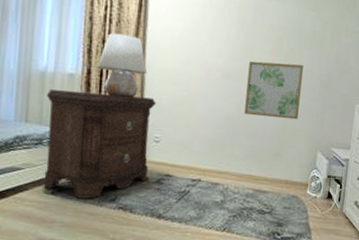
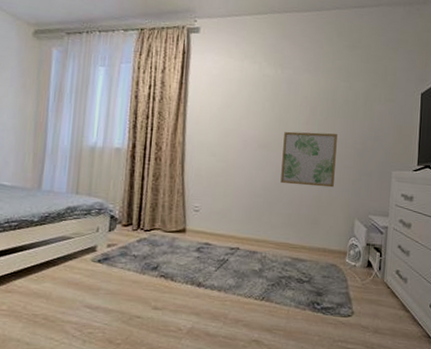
nightstand: present [43,89,156,199] -> none [91,163,196,267]
table lamp: present [97,32,148,98] -> none [141,109,188,169]

